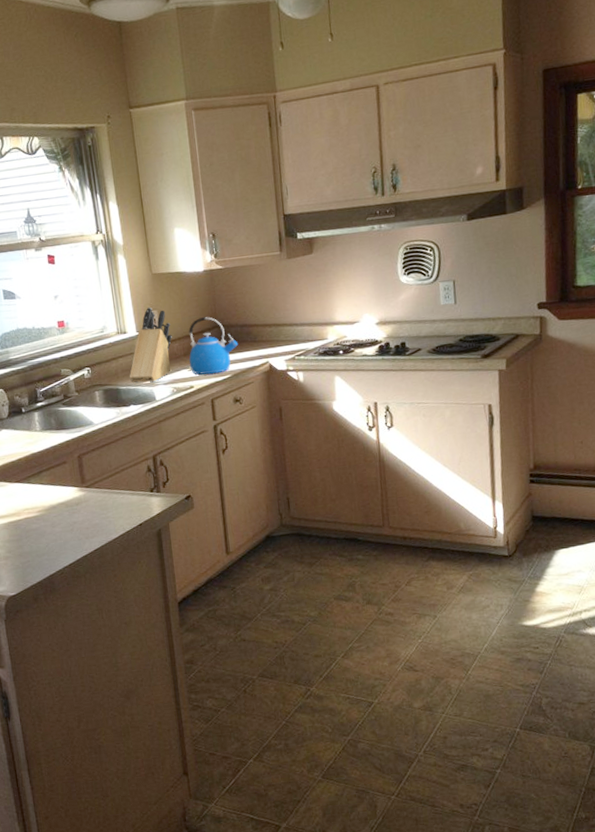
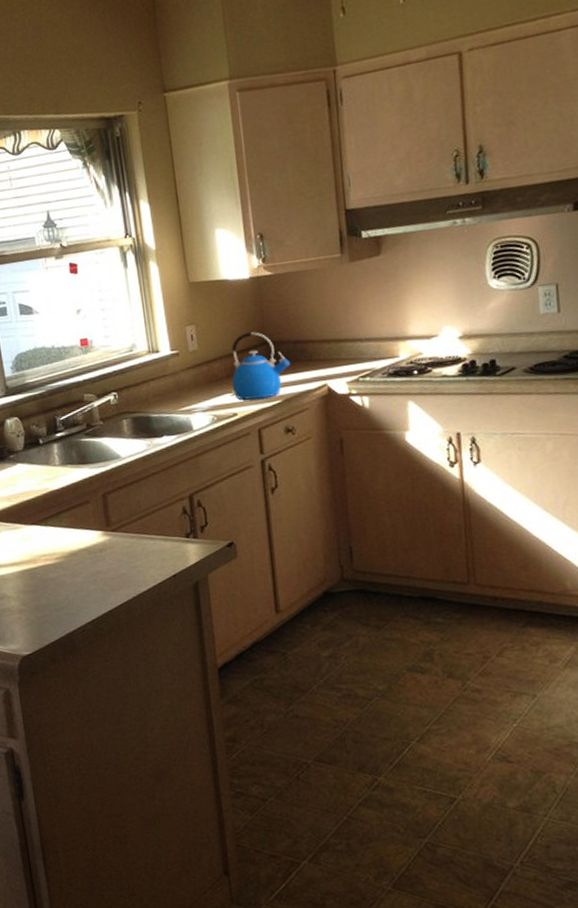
knife block: present [129,307,172,383] -> none [161,321,212,410]

